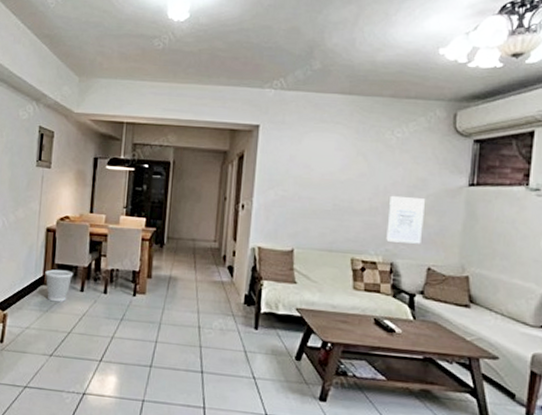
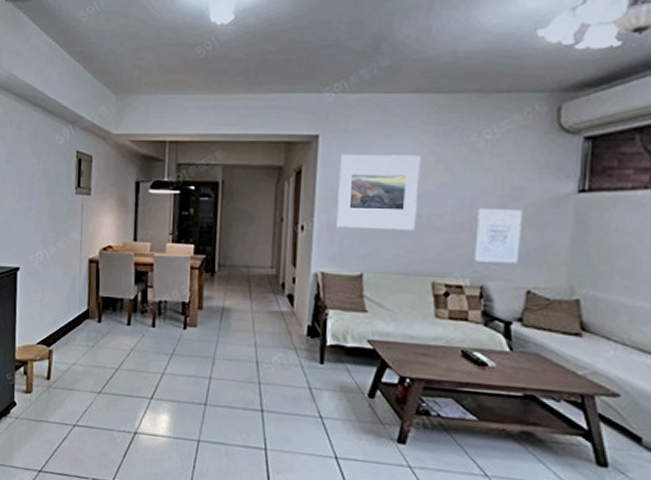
wastebasket: present [45,269,74,302] -> none [89,302,119,337]
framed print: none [273,143,344,213] -> present [337,154,421,231]

